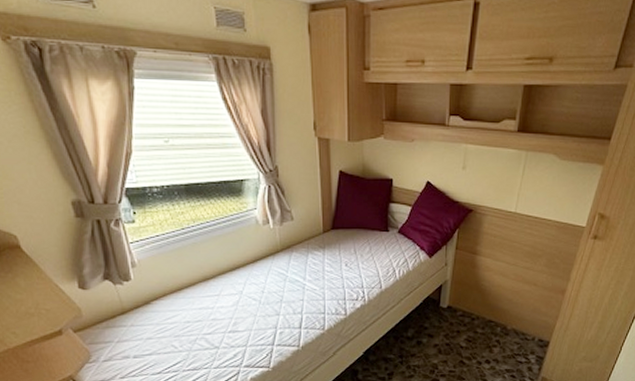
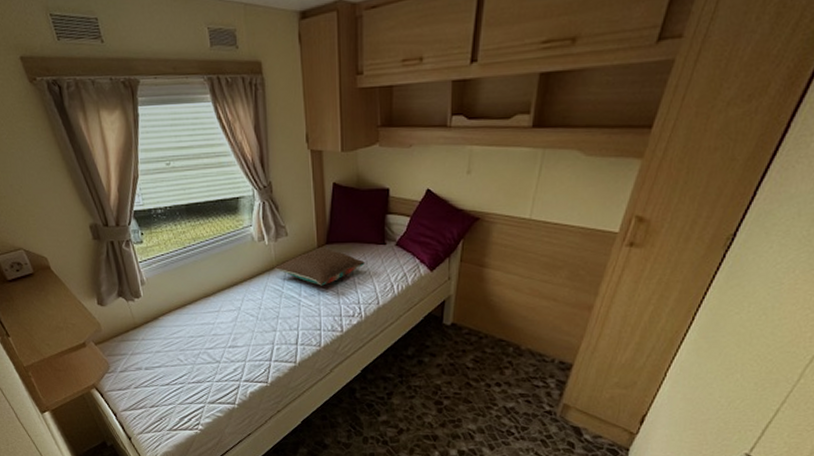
pillow: none [278,232,369,270] -> present [274,247,365,286]

